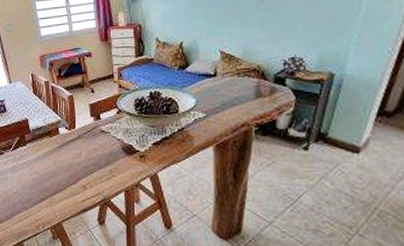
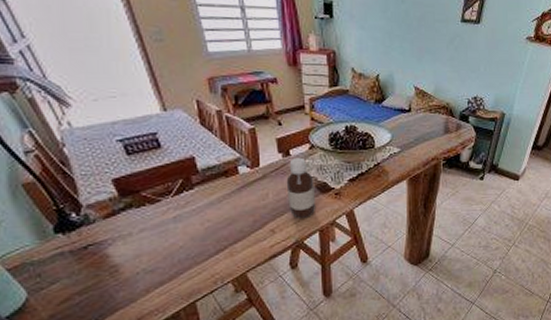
bottle: none [96,121,121,178] -> present [286,157,315,219]

